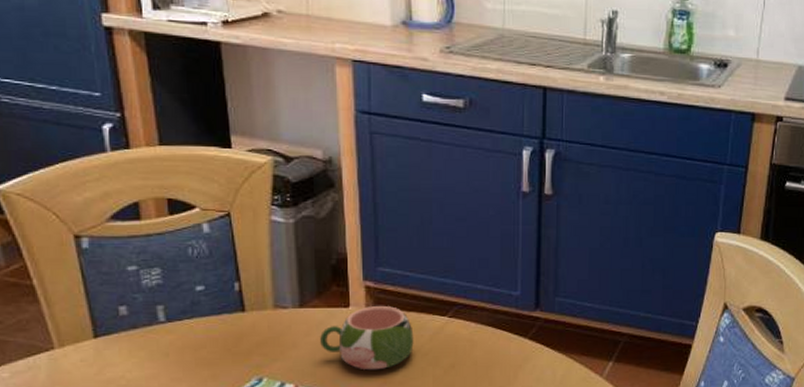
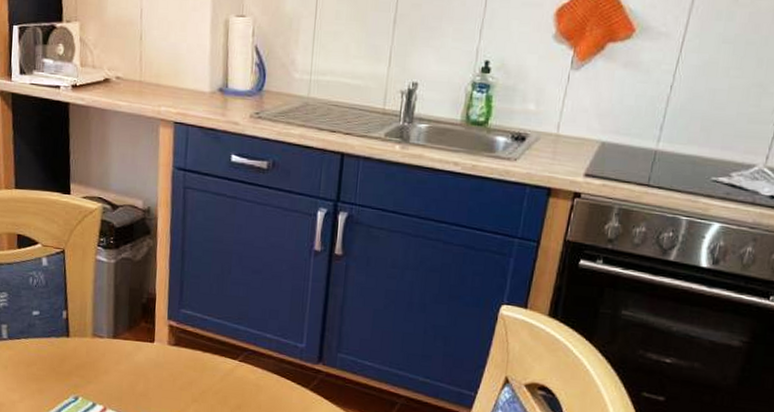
mug: present [320,305,414,371] -> none [127,343,207,402]

